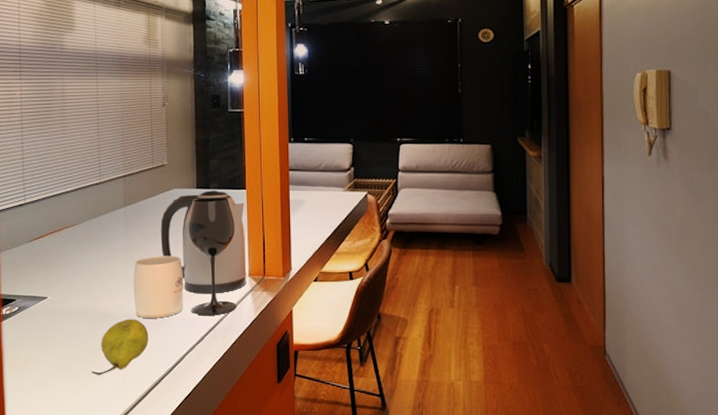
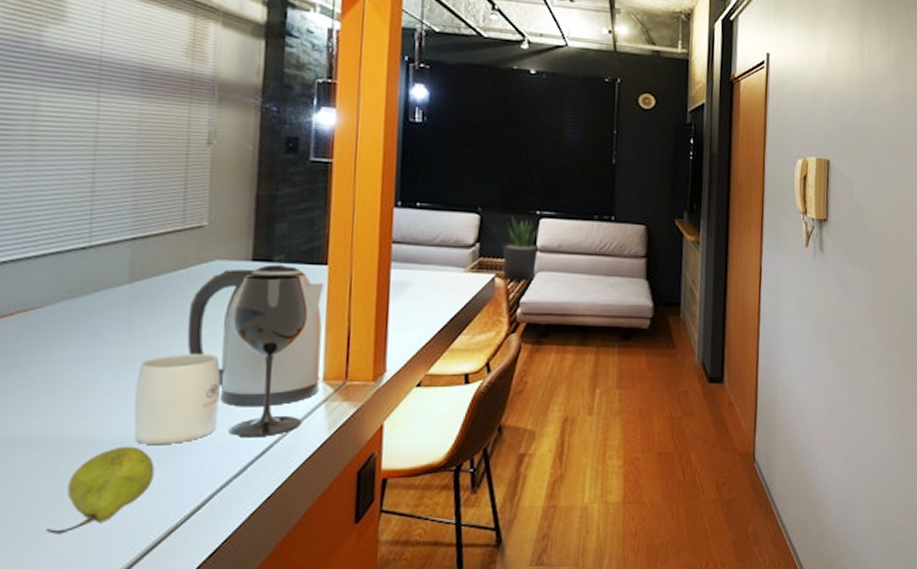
planter: none [372,144,401,197] -> present [502,216,539,282]

